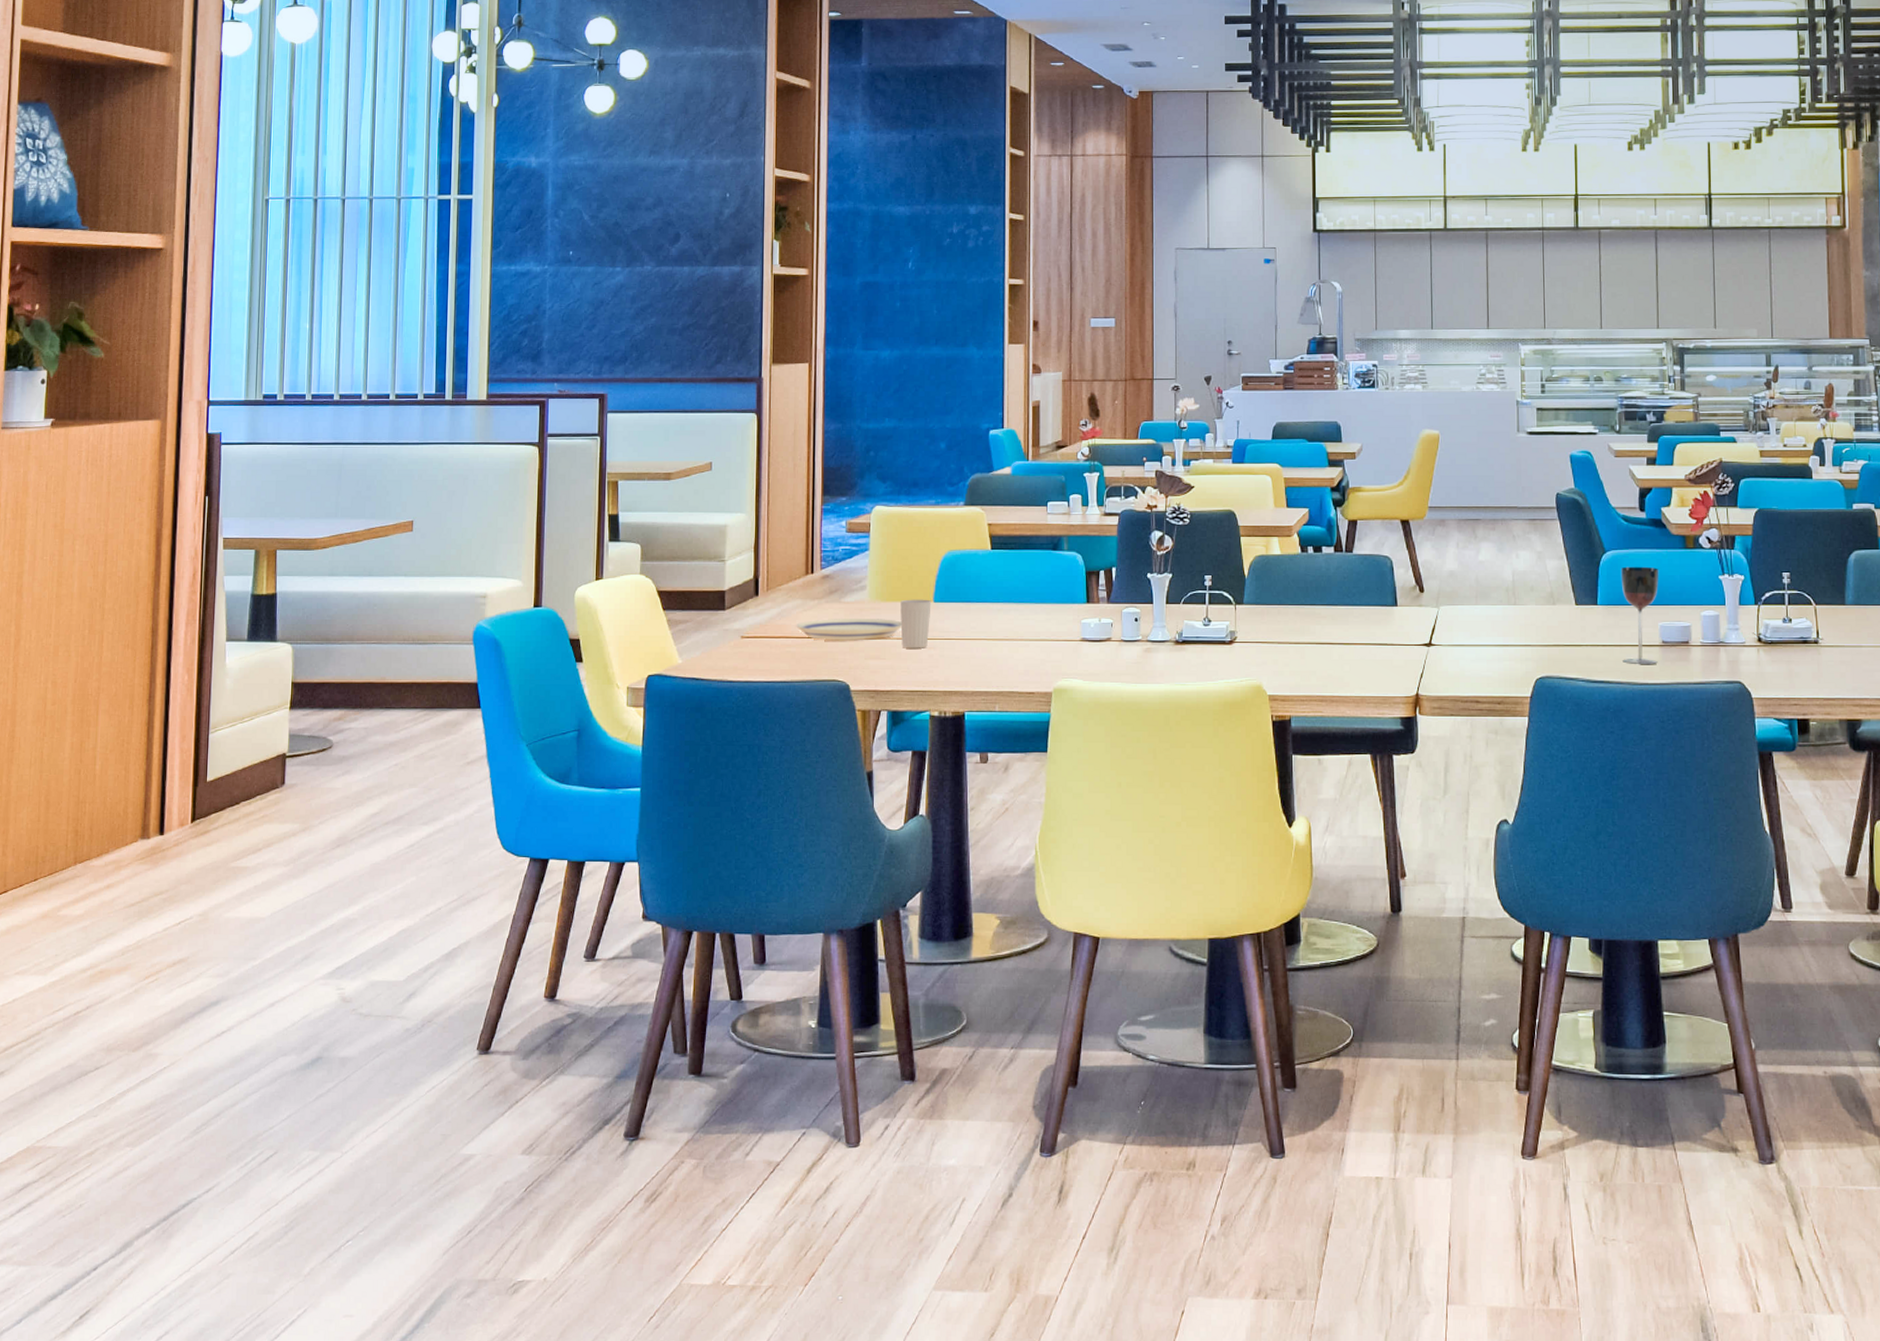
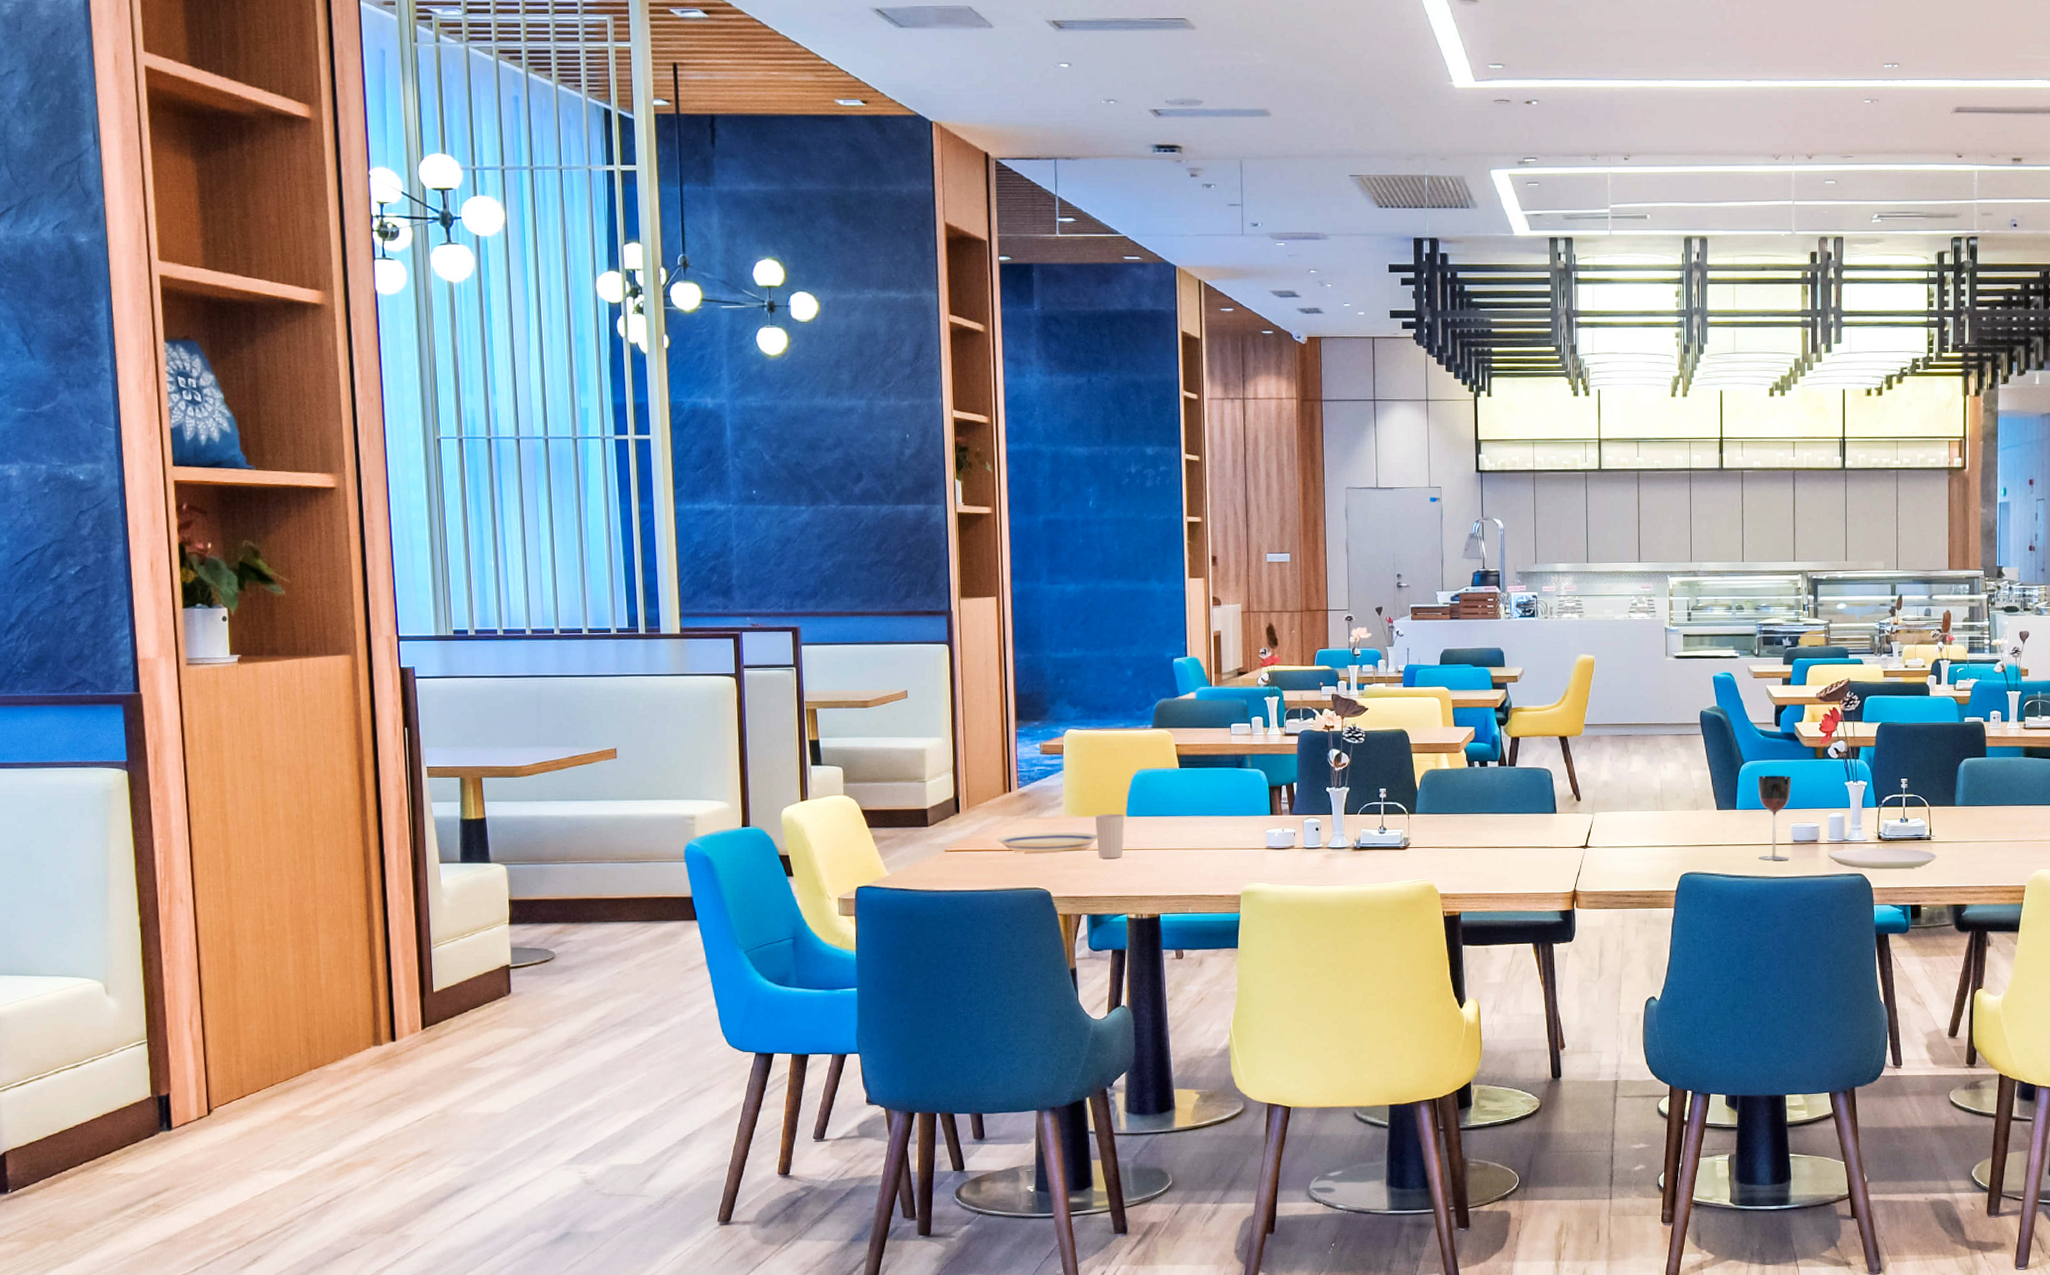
plate: none [1701,651,1826,677] -> present [1827,847,1937,870]

